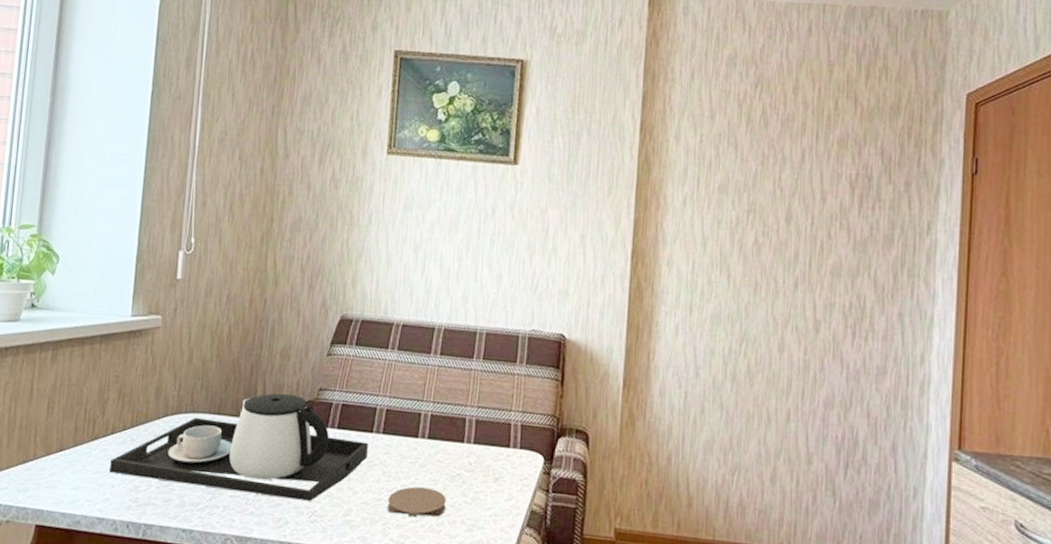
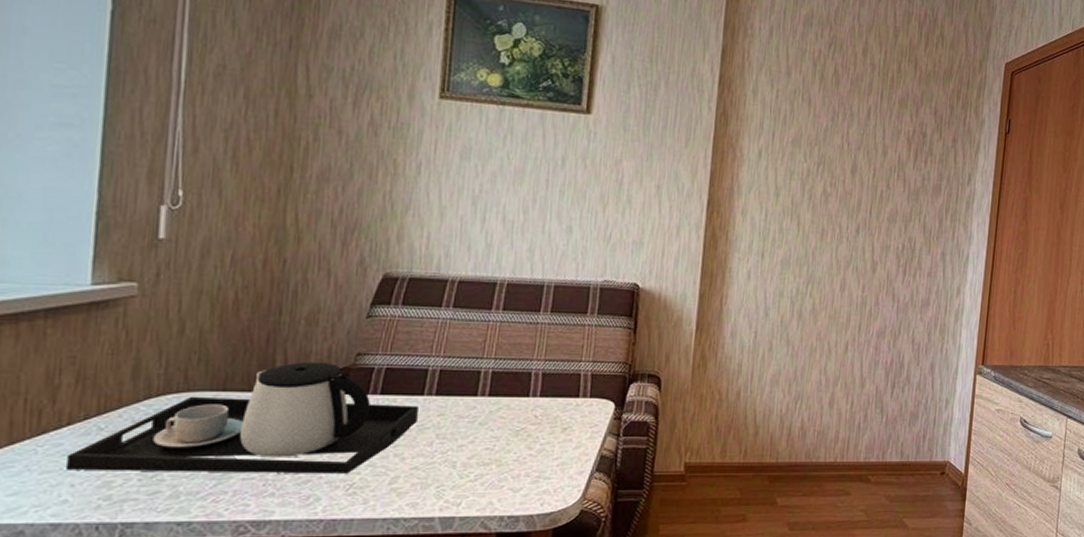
coaster: present [387,486,446,518] -> none [441,446,509,477]

